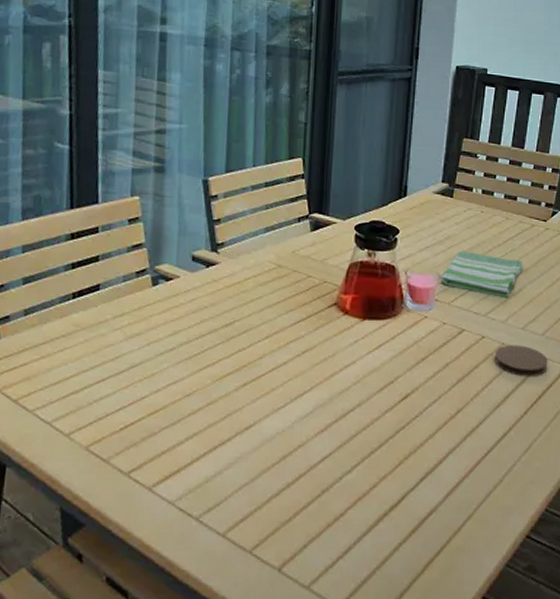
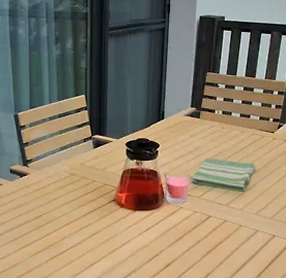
coaster: present [494,344,548,378] -> none [234,226,276,250]

